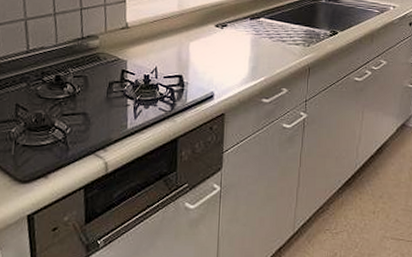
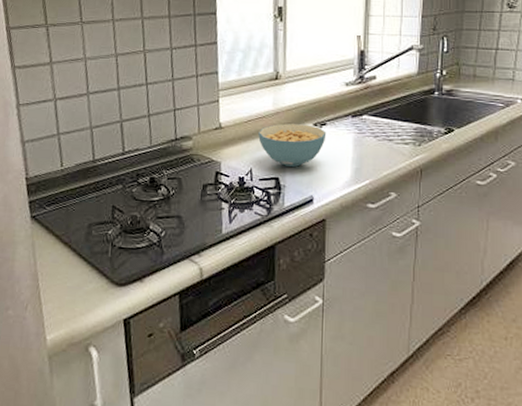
cereal bowl: none [163,24,227,65] -> present [258,123,327,167]

